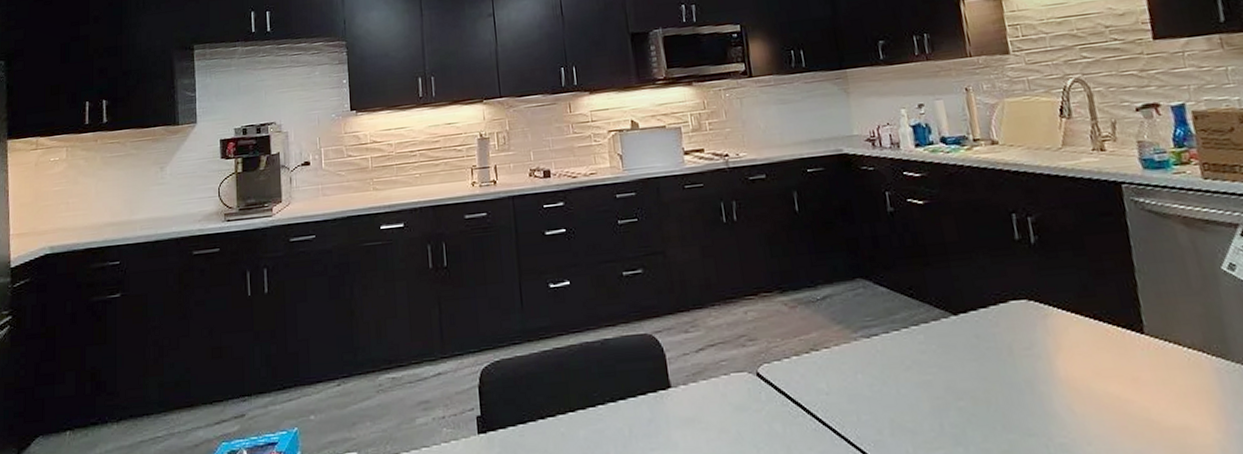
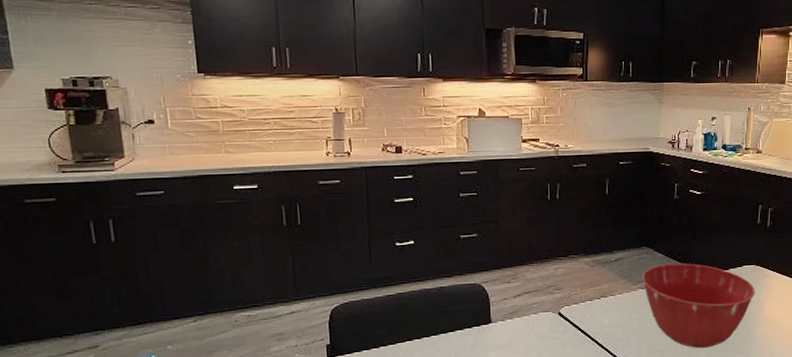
mixing bowl: none [862,299,1038,428] -> present [642,263,756,349]

